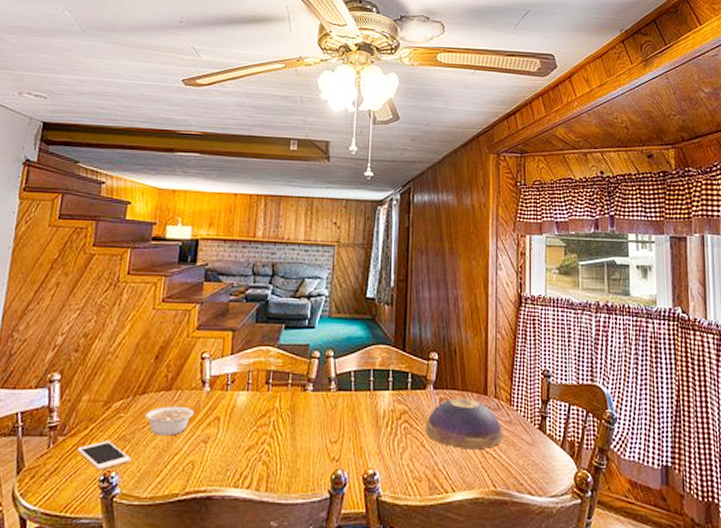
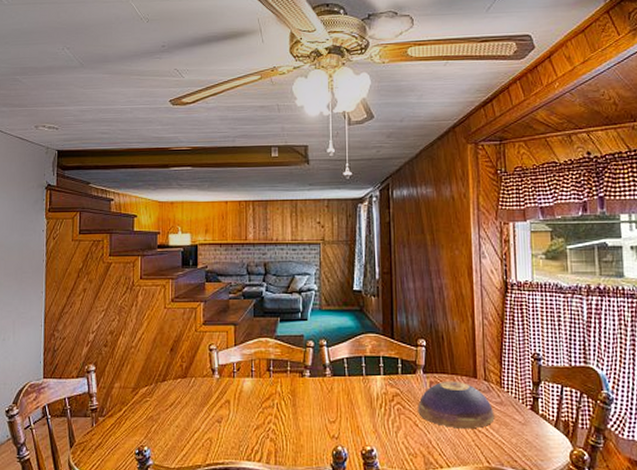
cell phone: present [76,441,131,470] -> none [115,421,159,445]
legume: present [144,406,194,436] -> none [166,391,207,417]

